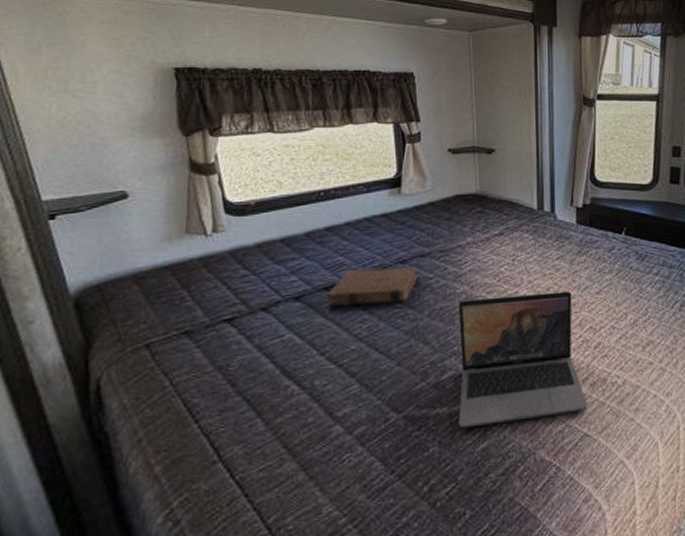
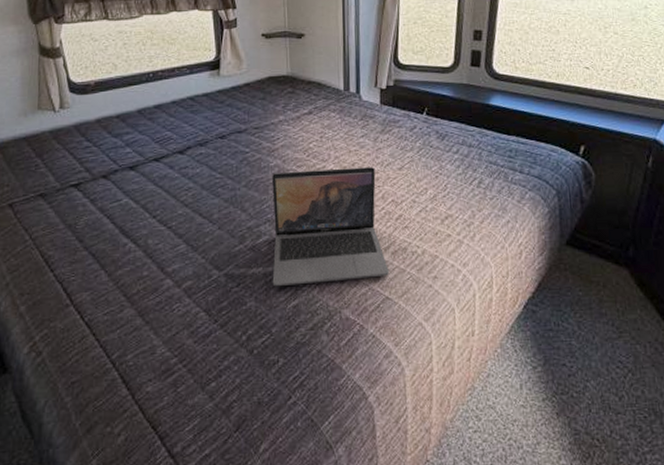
book: present [328,267,418,306] -> none [158,142,236,175]

